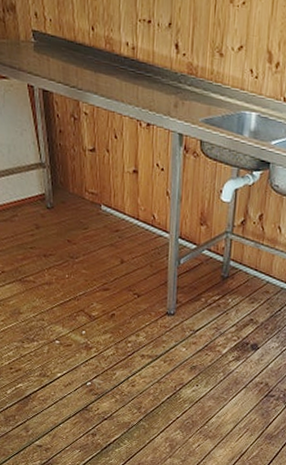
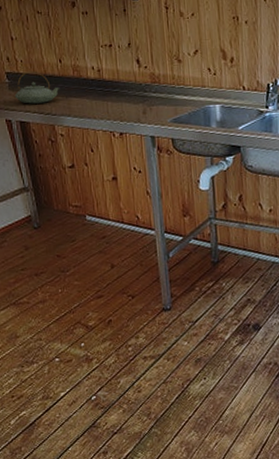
teapot: none [39,33,89,74] -> present [14,71,60,104]

